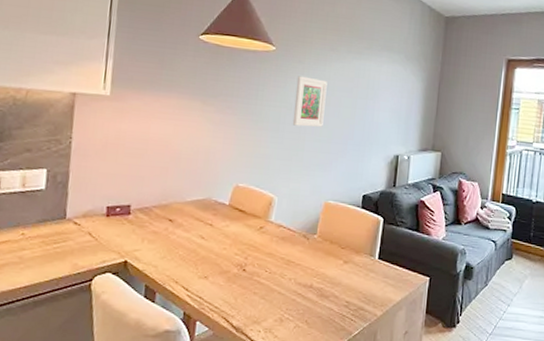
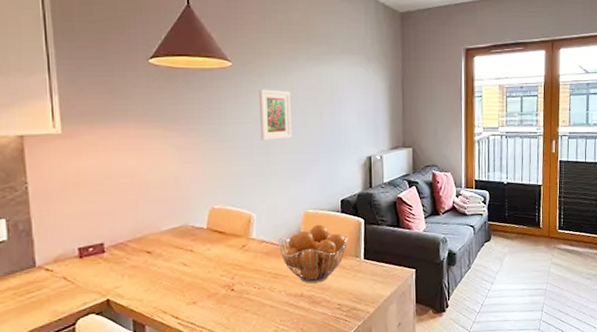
fruit basket: none [294,216,365,276] -> present [278,224,348,284]

